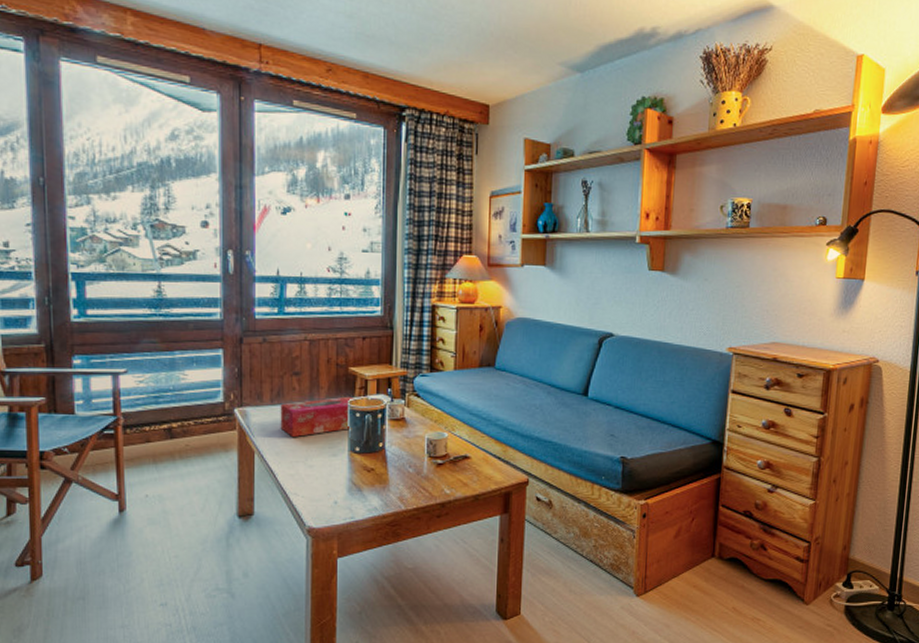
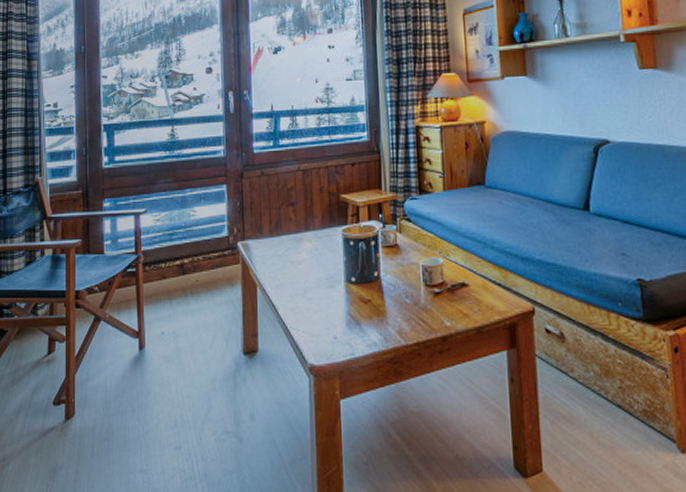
tissue box: present [280,396,355,438] -> none [279,224,348,270]

